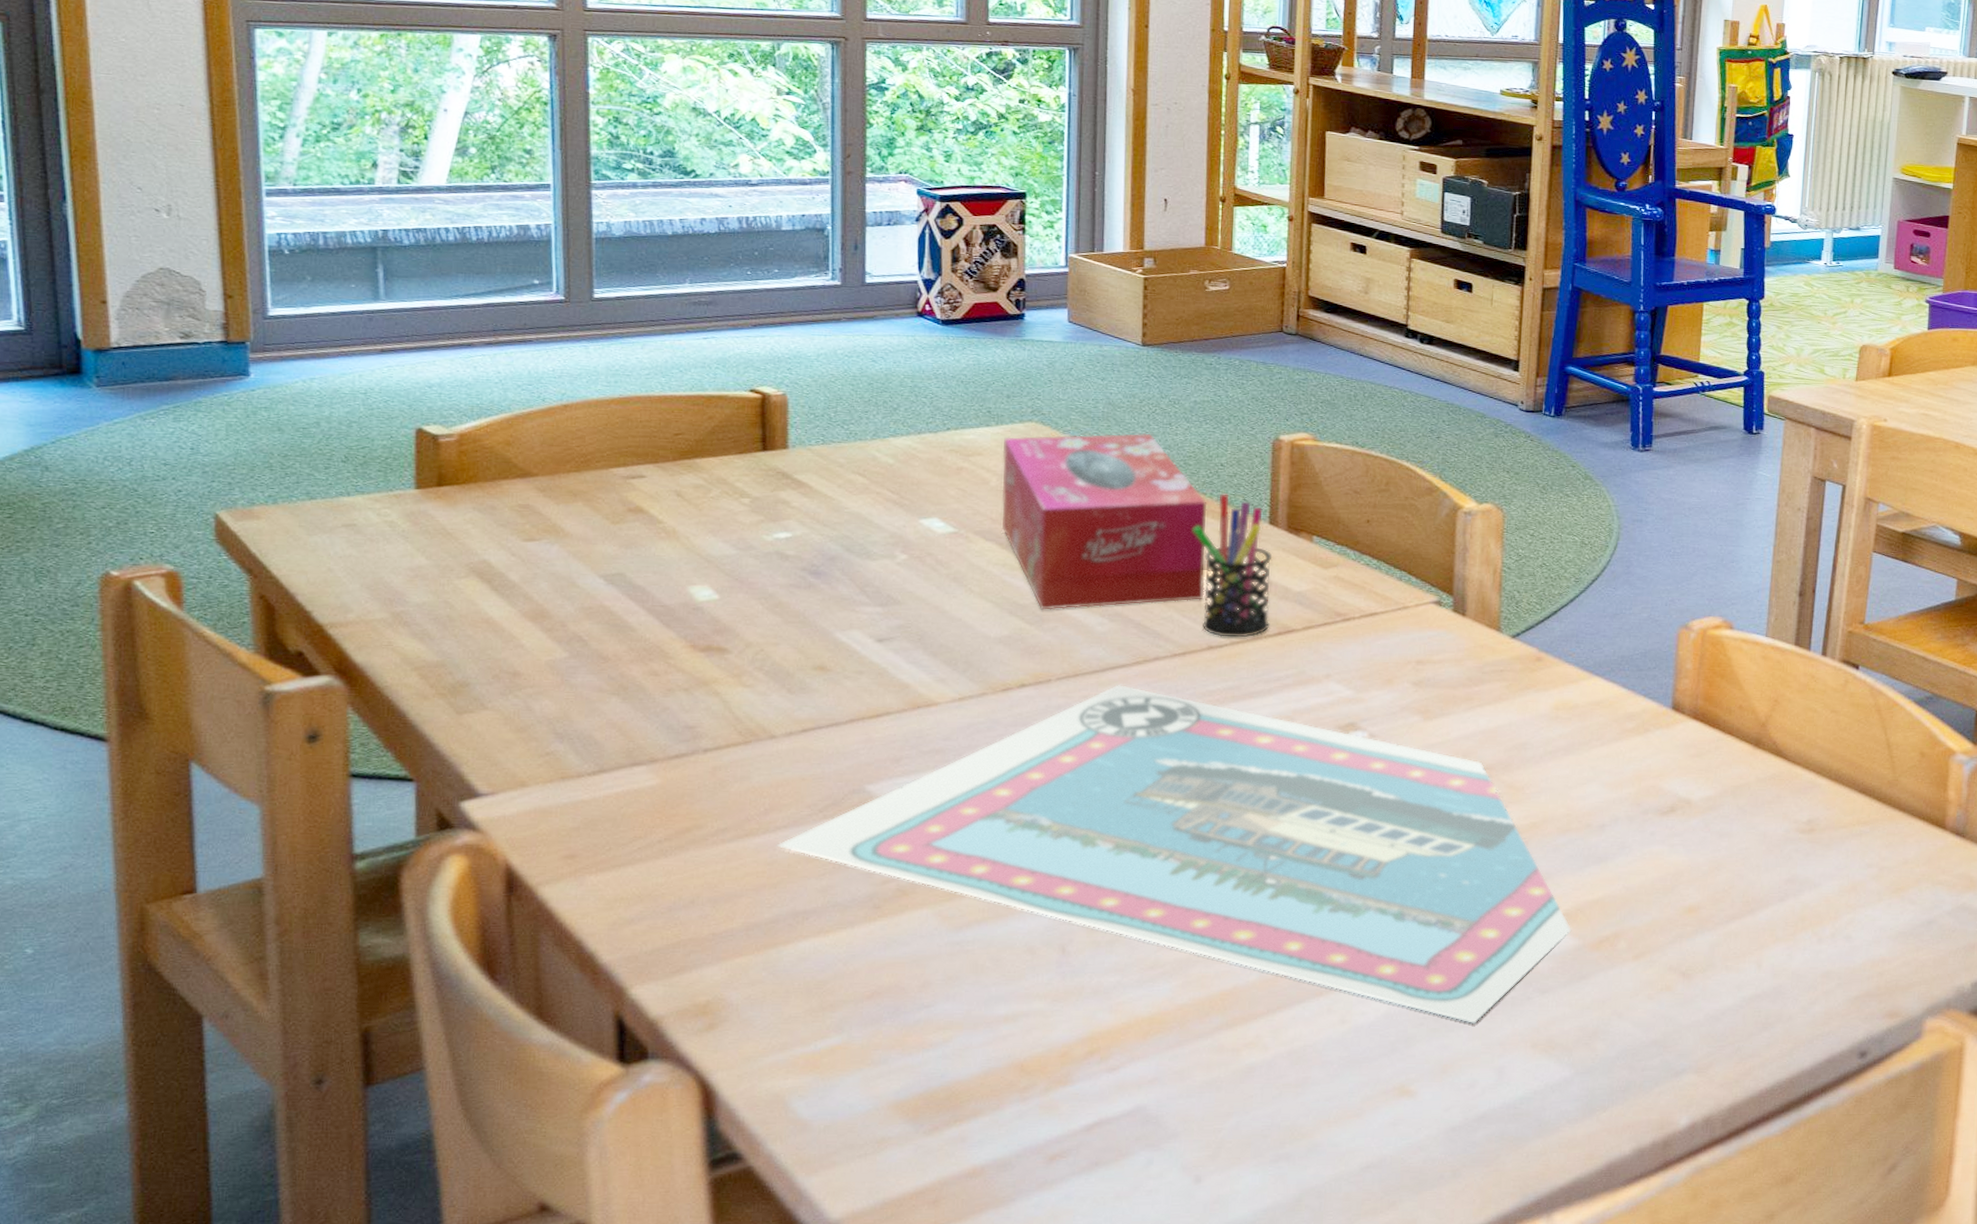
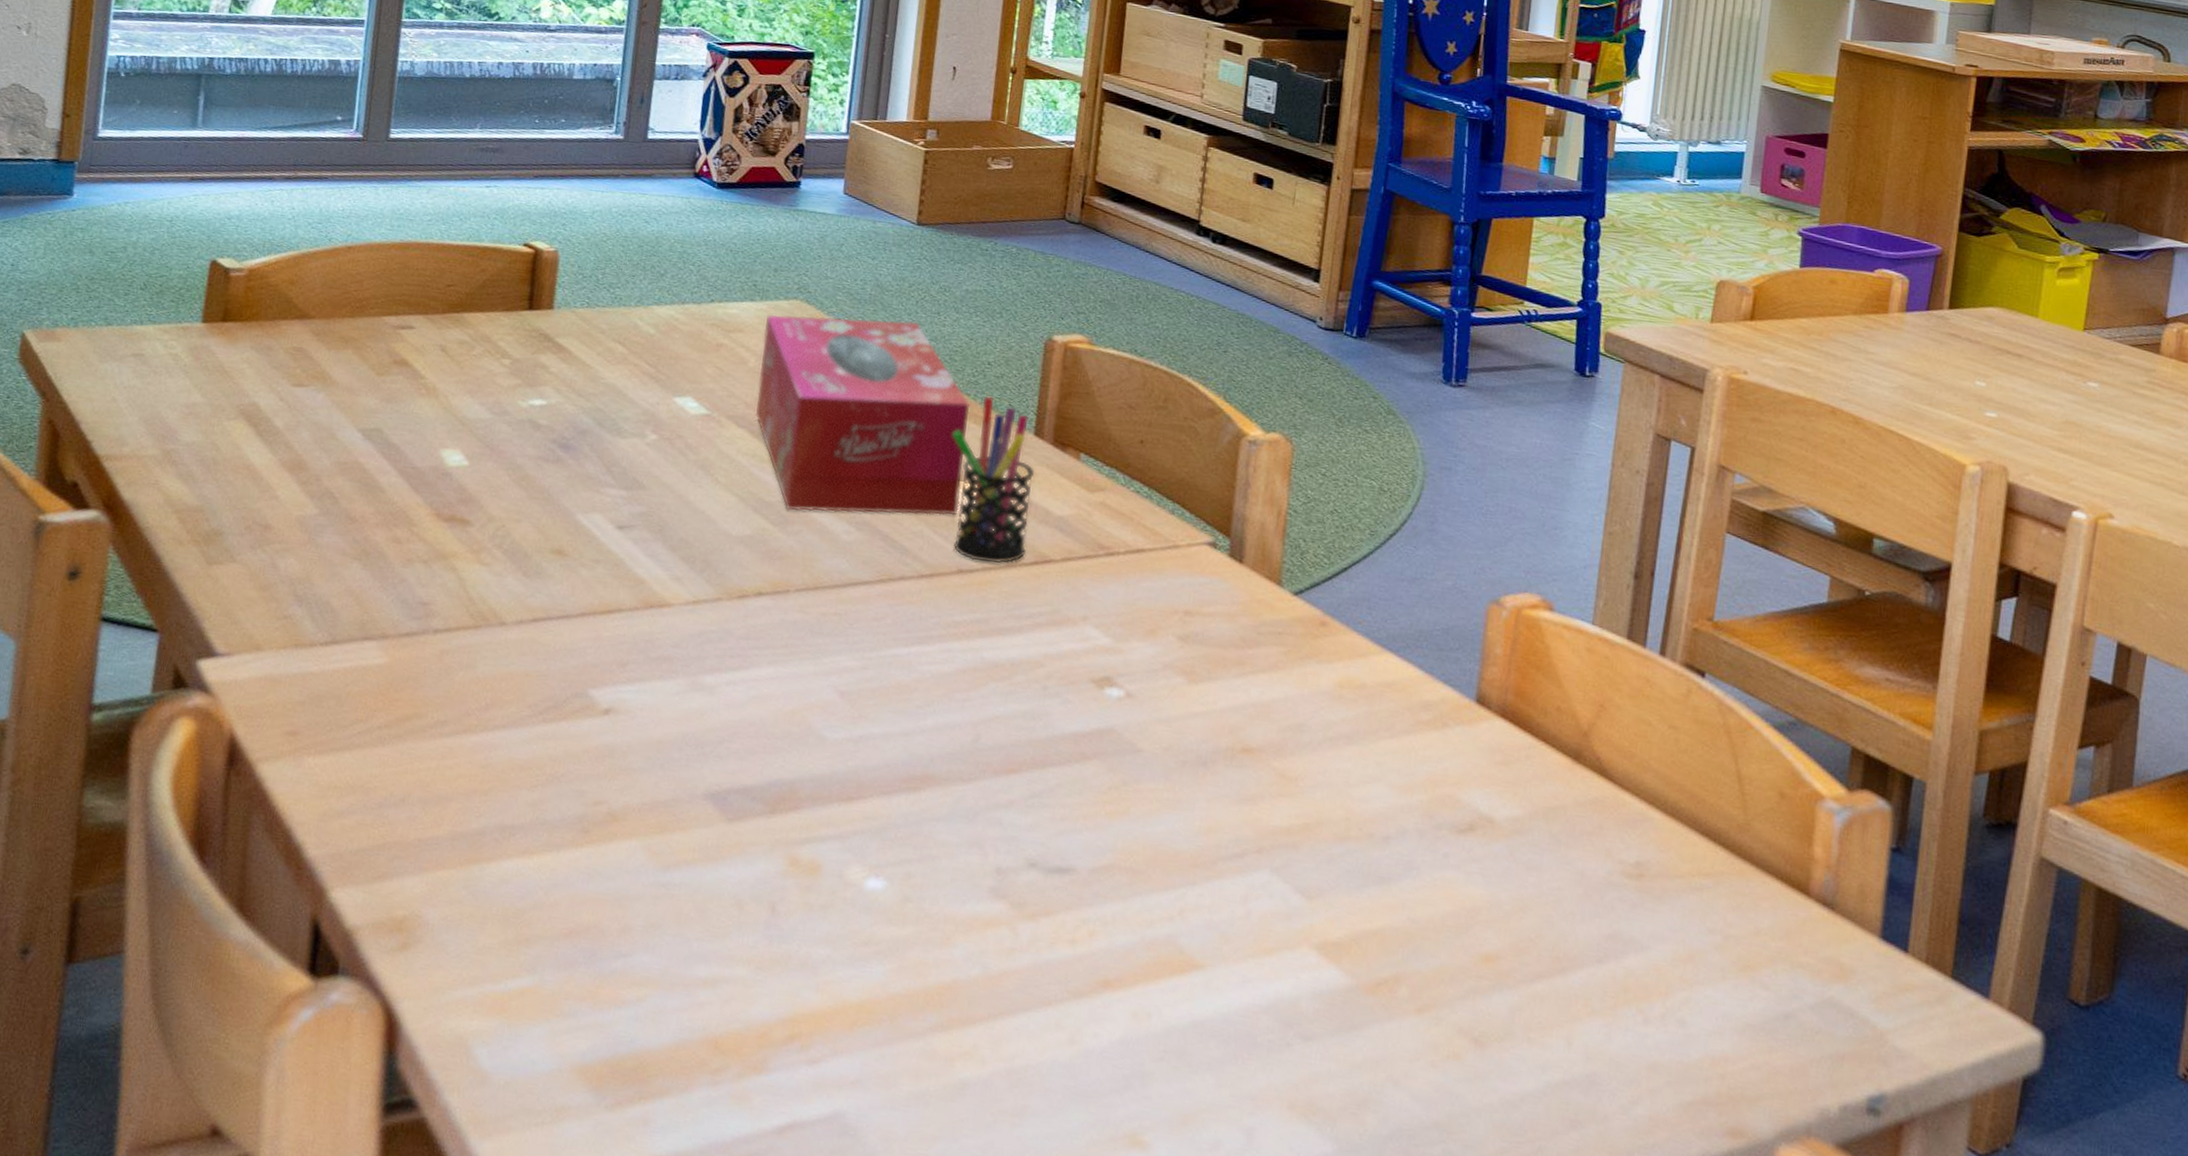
postcard: present [776,684,1572,1025] -> none [492,602,1345,1068]

